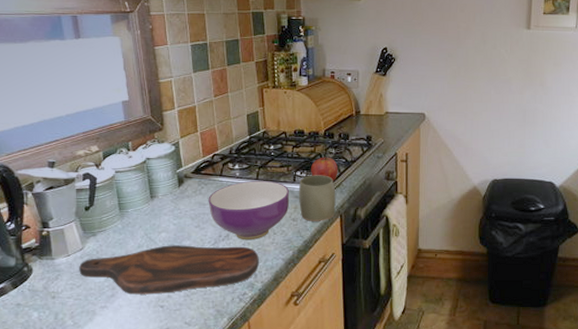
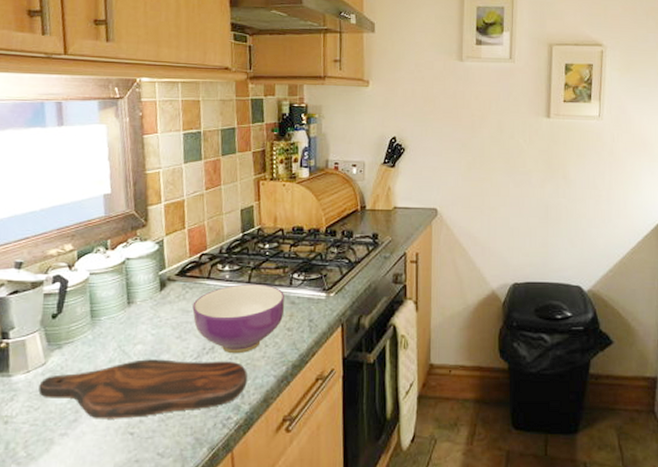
mug: present [298,175,336,221] -> none [294,277,337,331]
fruit: present [311,157,339,182] -> none [310,257,341,285]

